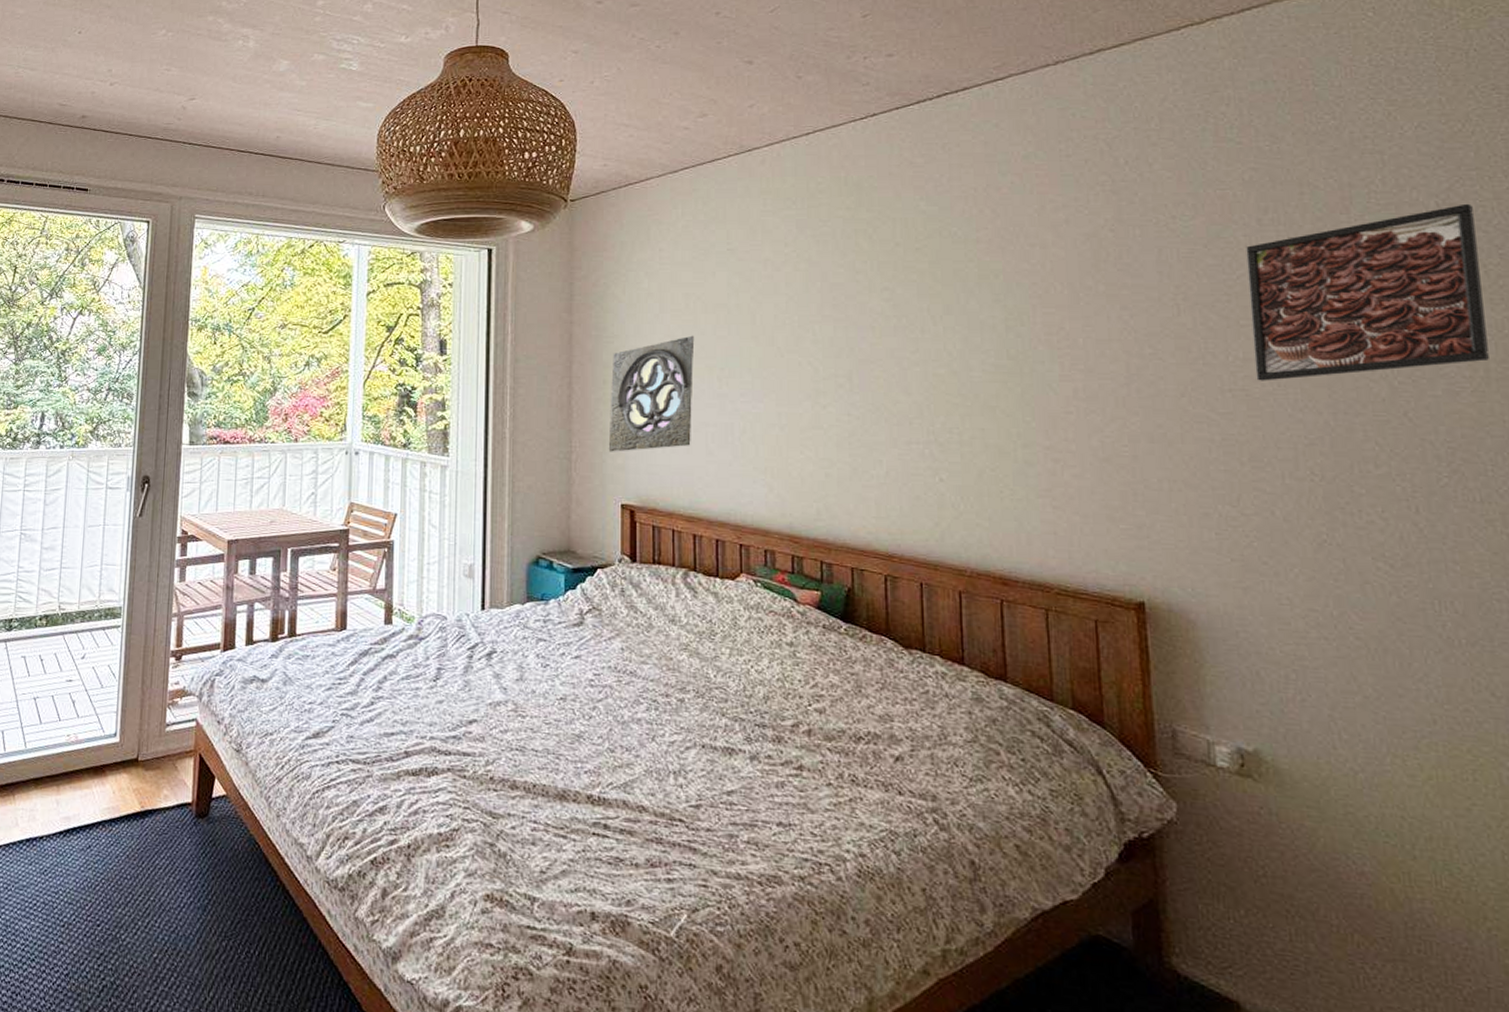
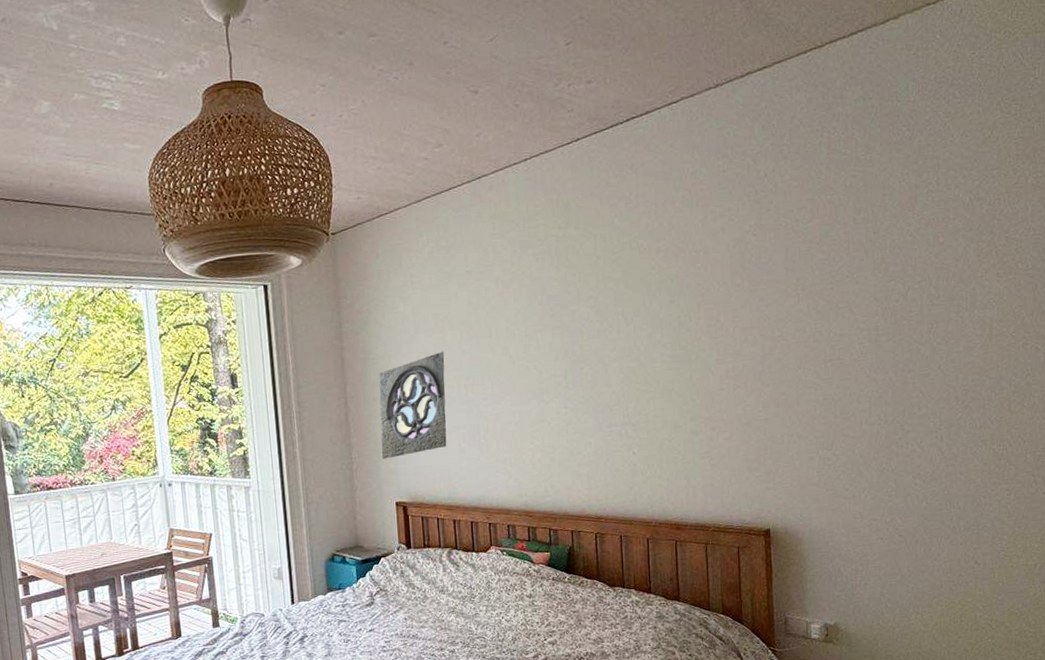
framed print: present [1246,203,1489,381] -> none [845,197,993,351]

